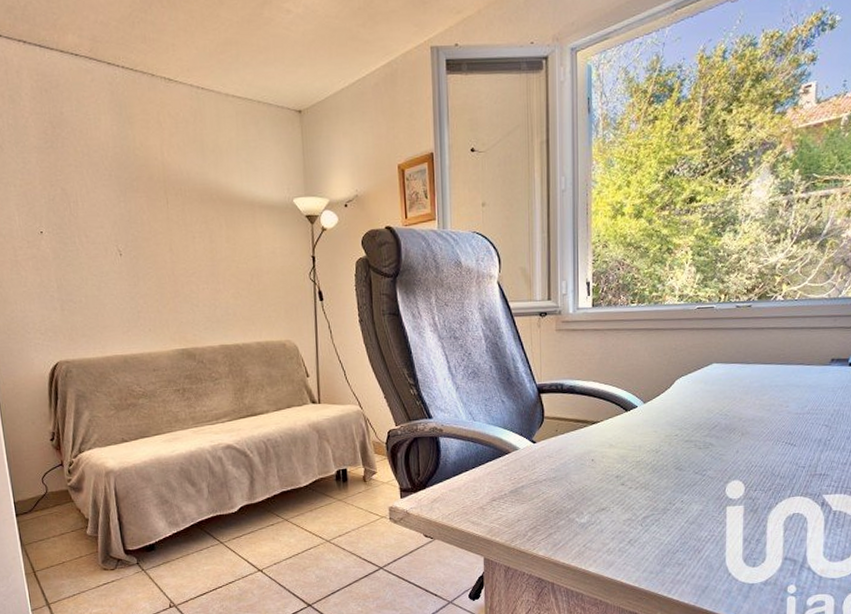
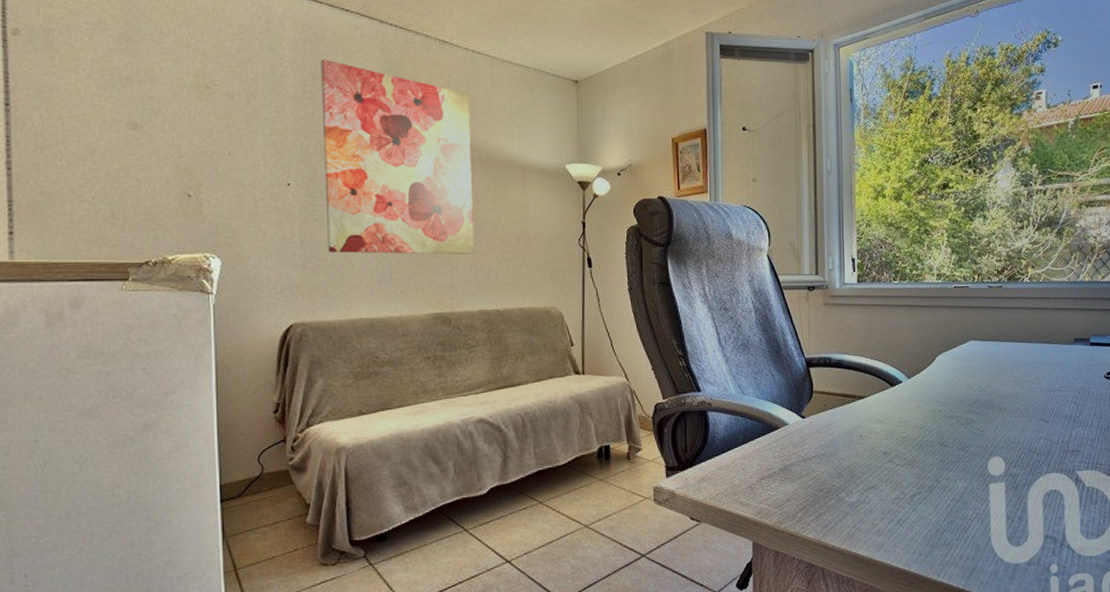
wall art: none [57,106,213,296] -> present [321,58,475,255]

